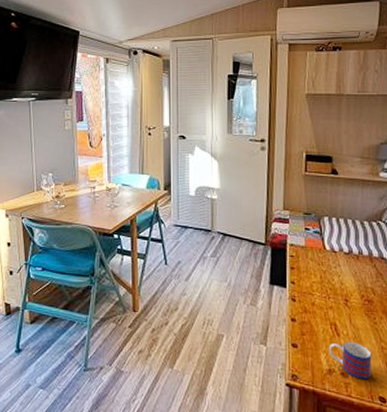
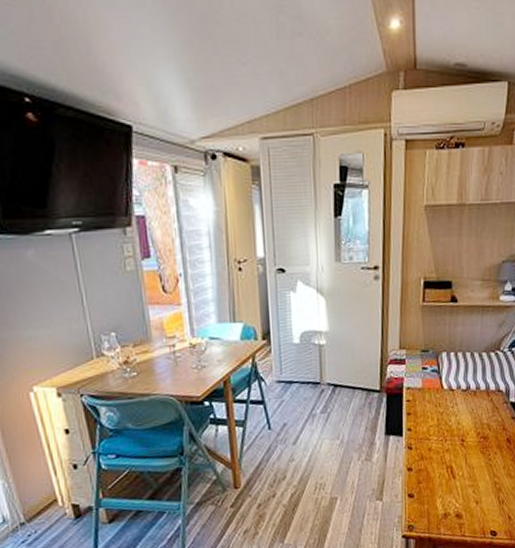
mug: present [328,341,372,380] -> none [444,482,485,518]

